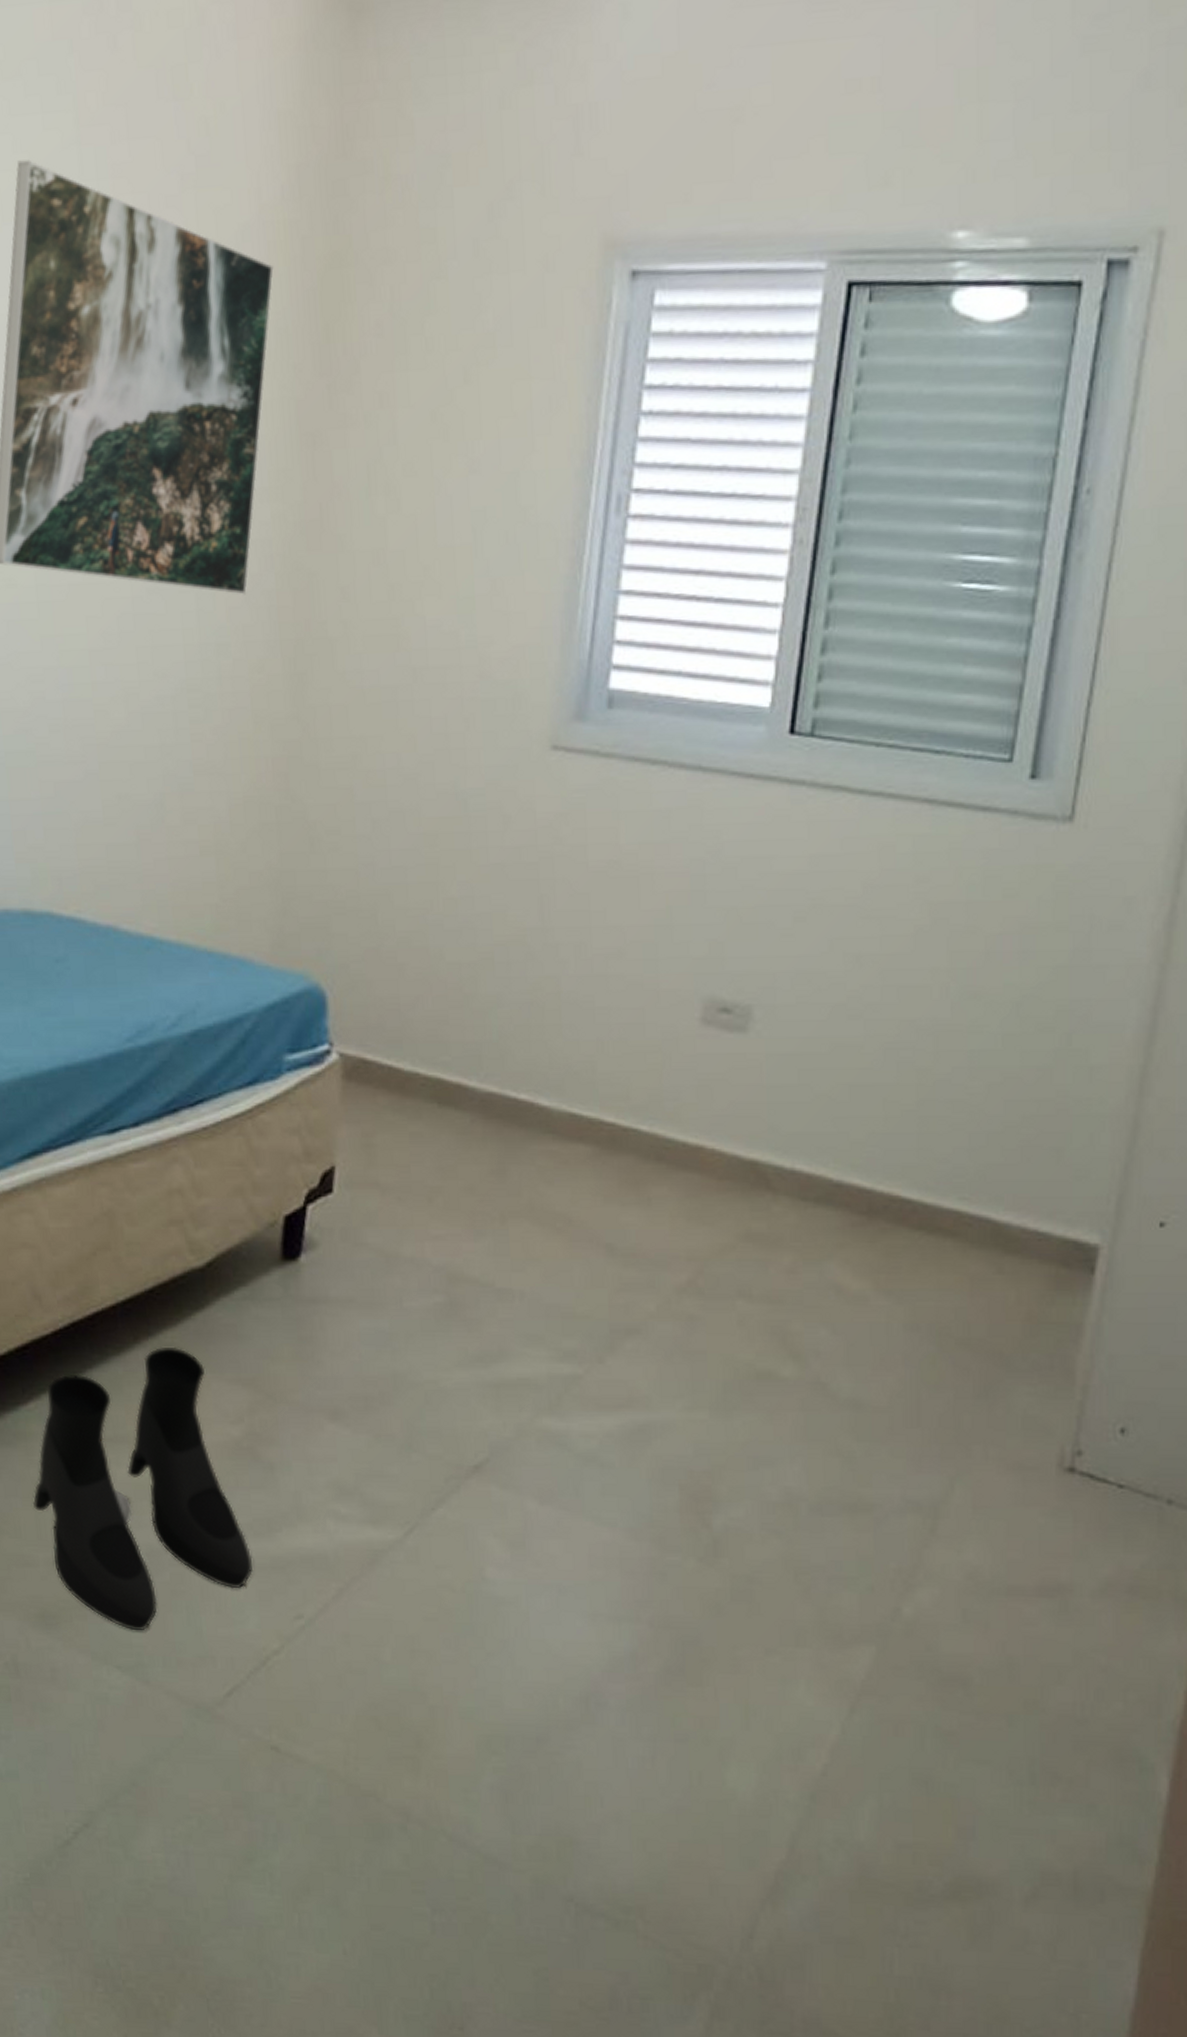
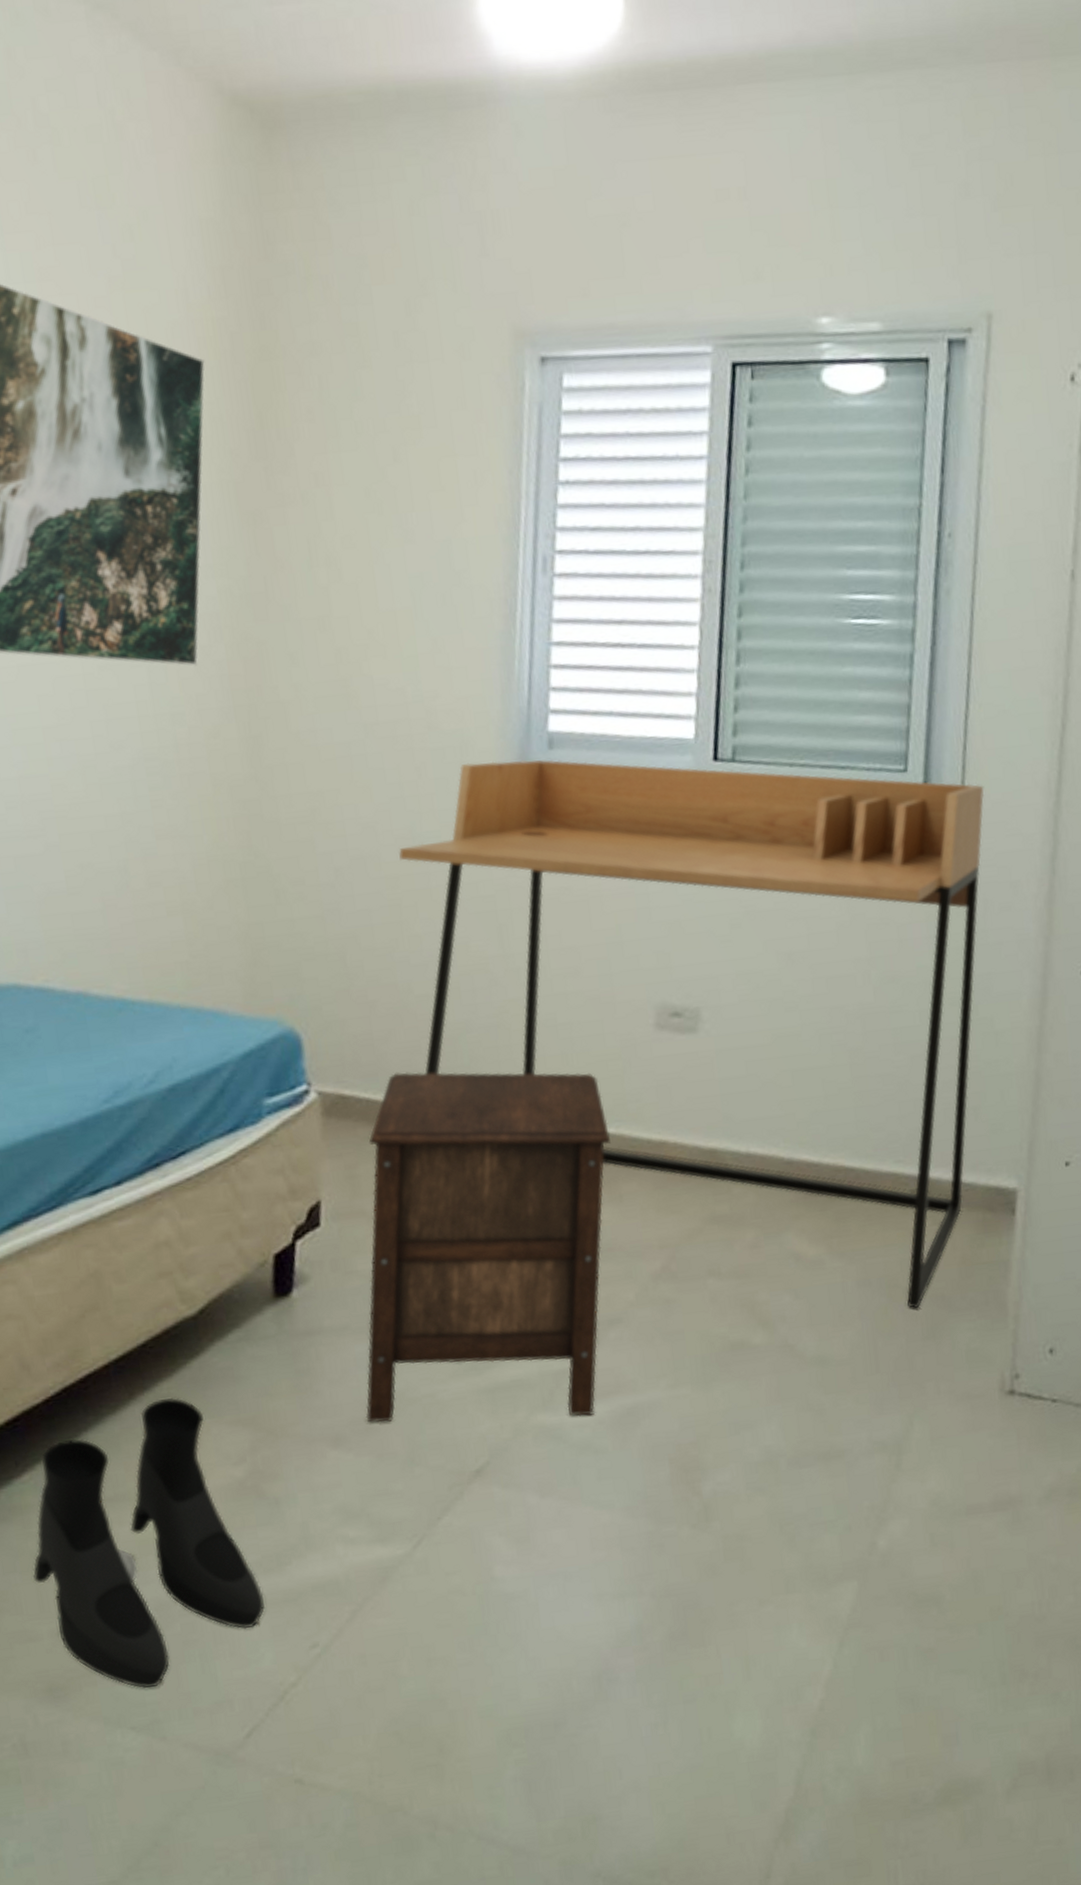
nightstand: none [366,1041,644,1426] -> present [366,1072,611,1423]
desk: none [440,717,1103,1362] -> present [399,759,984,1308]

